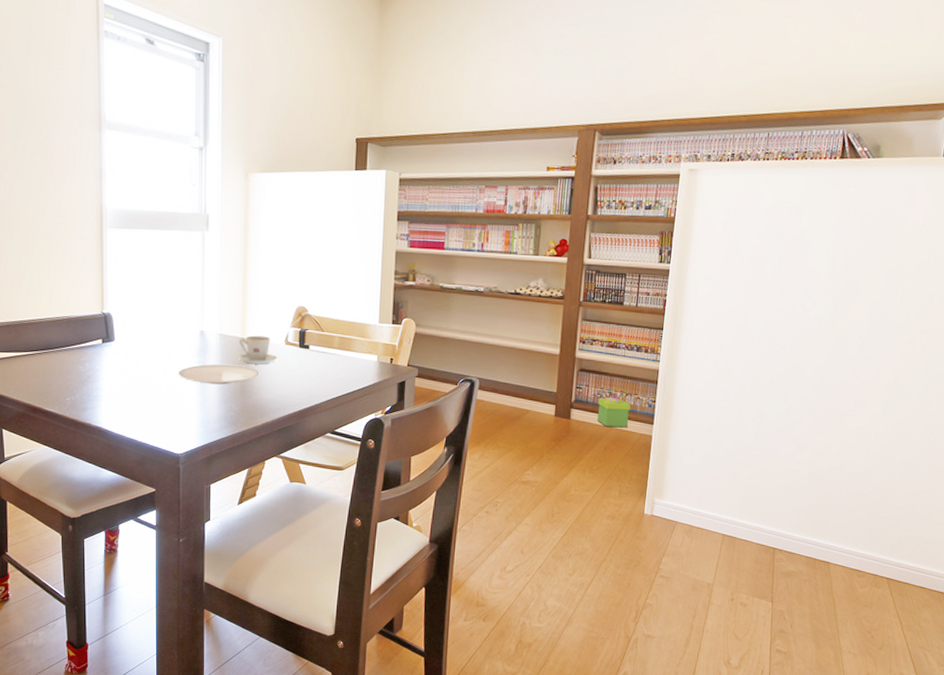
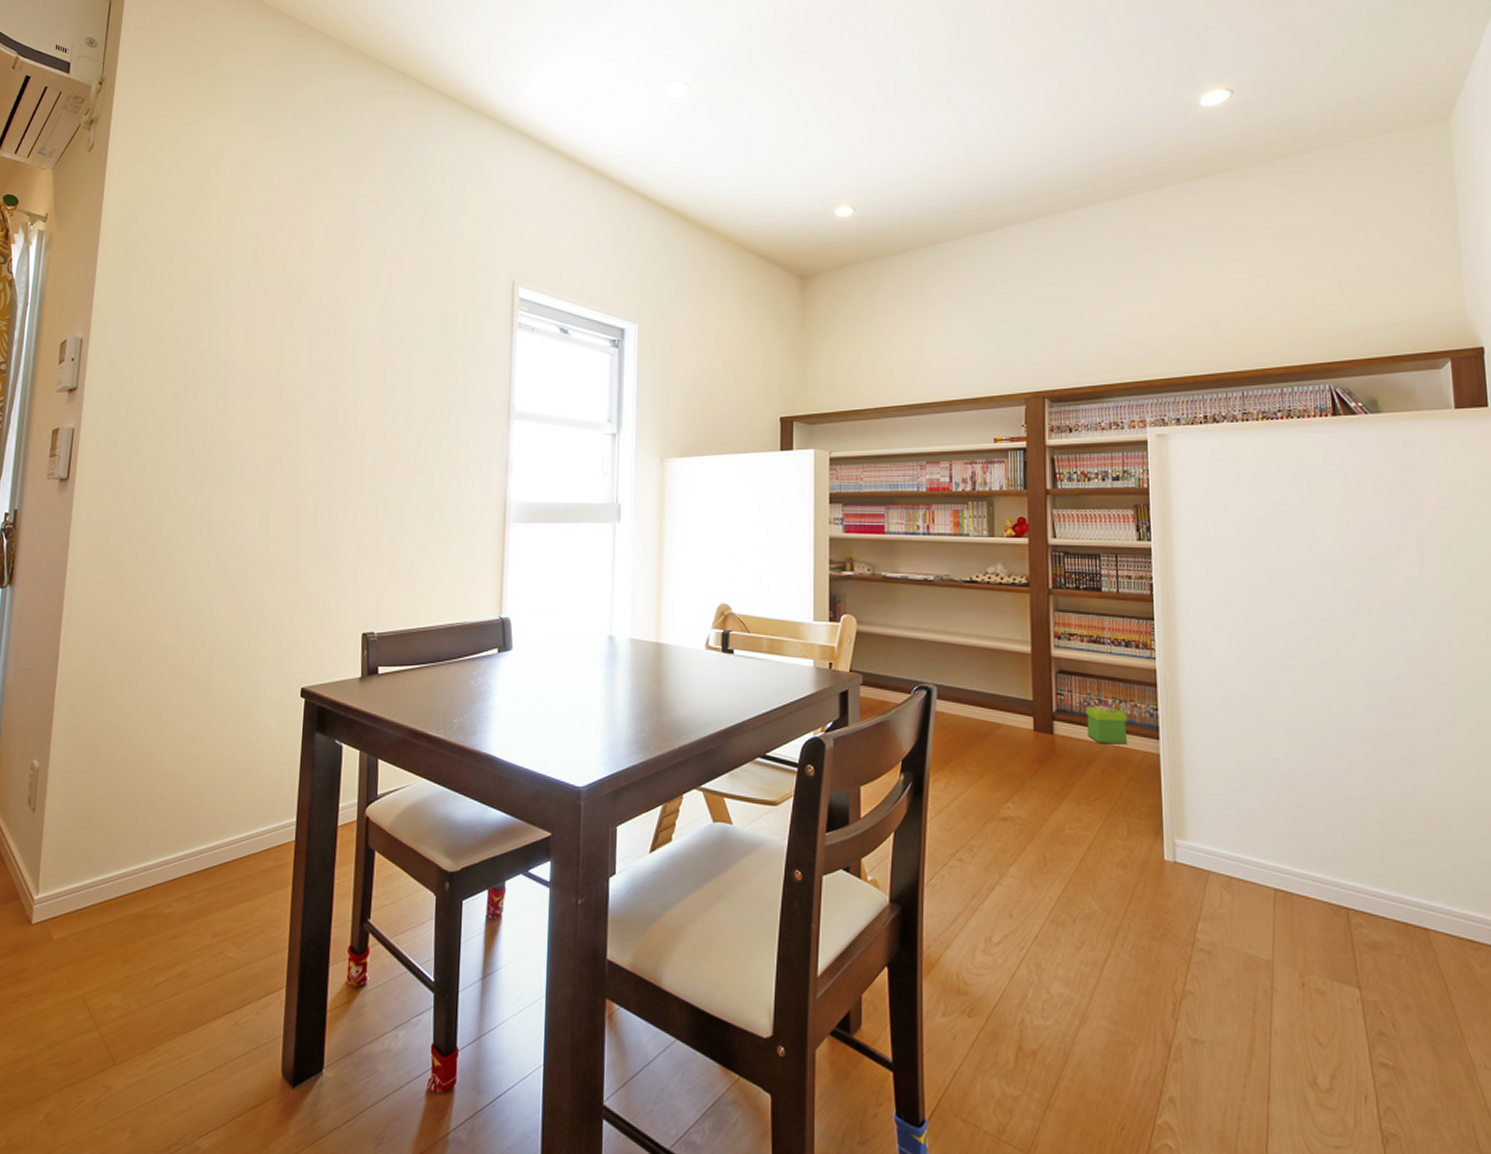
plate: present [179,364,259,385] -> none [583,674,676,699]
teacup: present [238,335,278,365] -> none [651,639,698,674]

